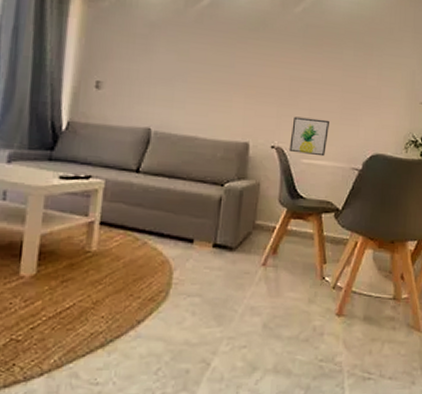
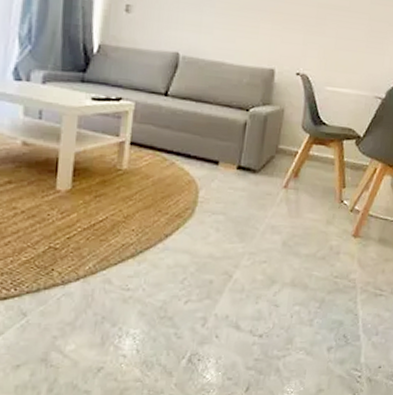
wall art: present [289,116,329,157] -> none [314,44,355,85]

